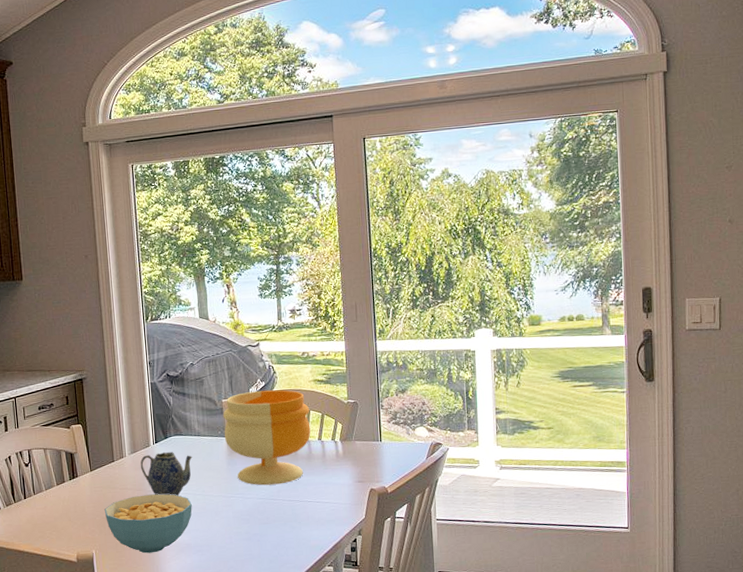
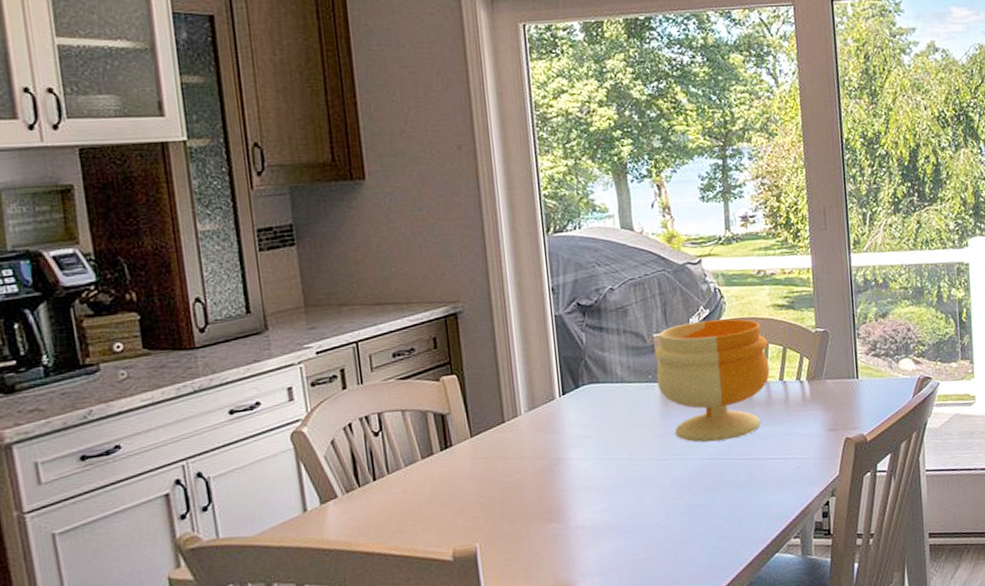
cereal bowl: present [104,494,192,554] -> none [491,460,615,542]
teapot: present [140,451,193,496] -> none [542,405,614,464]

